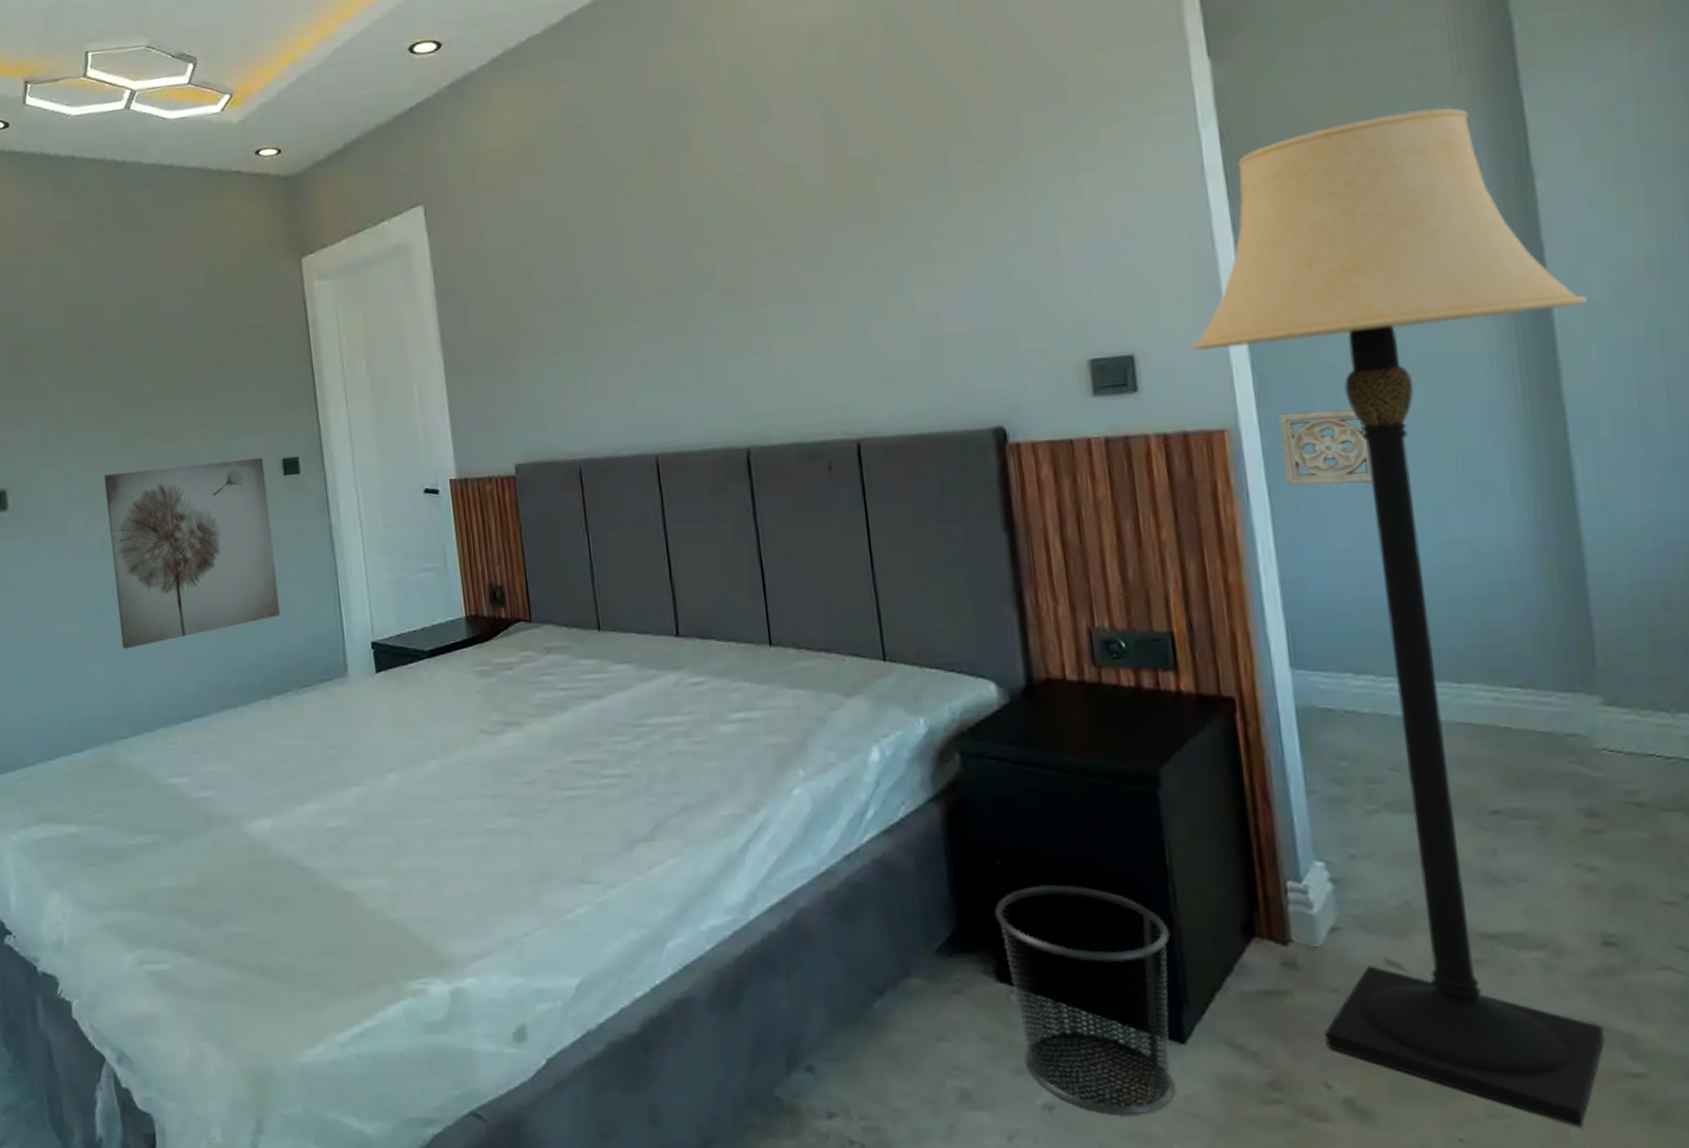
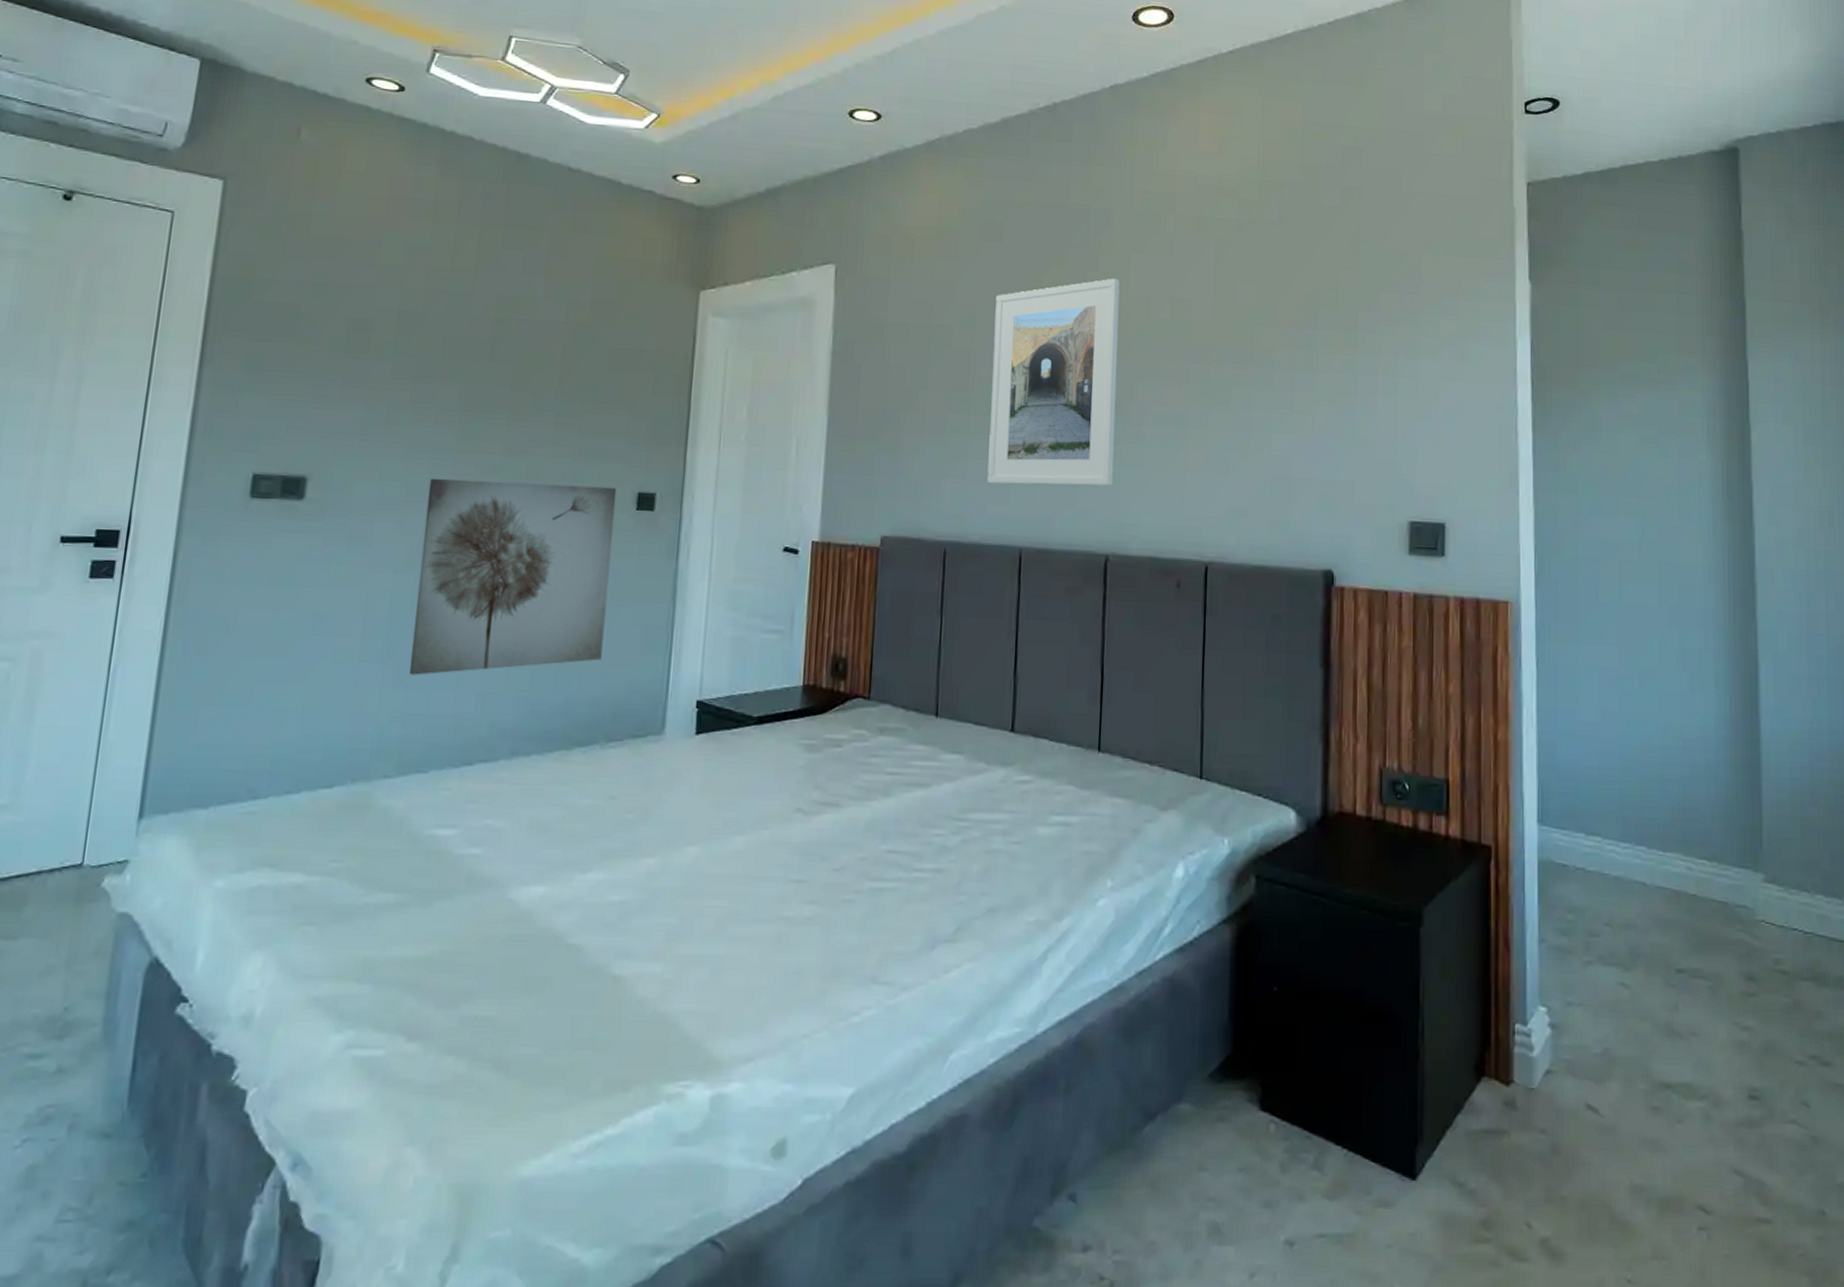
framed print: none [589,158,742,396] -> present [987,278,1120,486]
waste bin: present [995,884,1176,1114] -> none [1267,1013,1416,1251]
lamp: present [1191,107,1605,1127] -> none [1490,357,1780,1269]
wall ornament: present [1278,408,1372,486] -> none [1550,594,1615,666]

